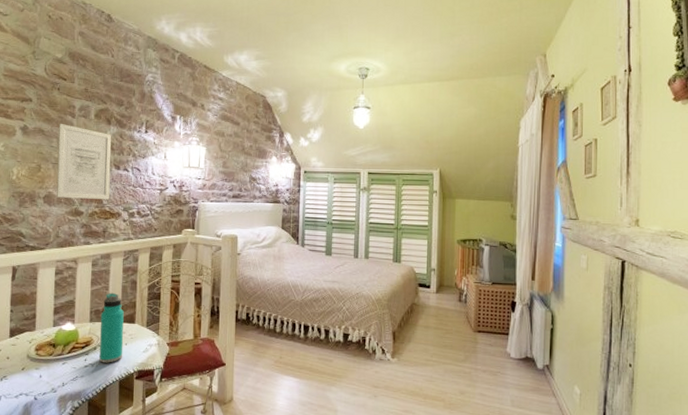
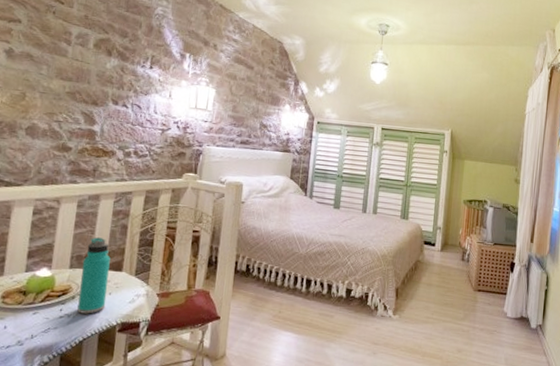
wall art: present [56,123,112,199] -> none [42,49,111,136]

